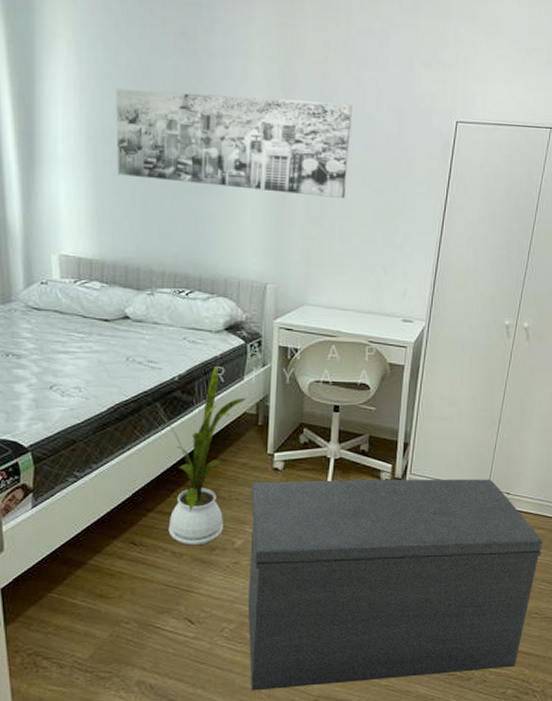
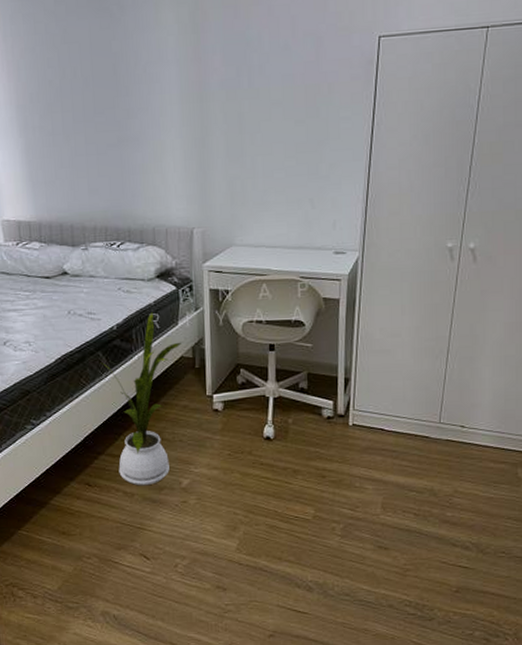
wall art: present [116,89,353,199] -> none [38,36,267,139]
bench: present [247,479,543,691] -> none [193,412,506,624]

